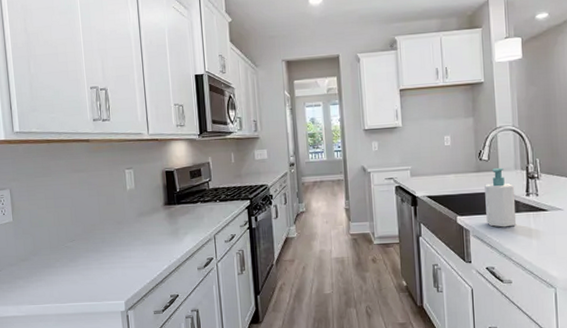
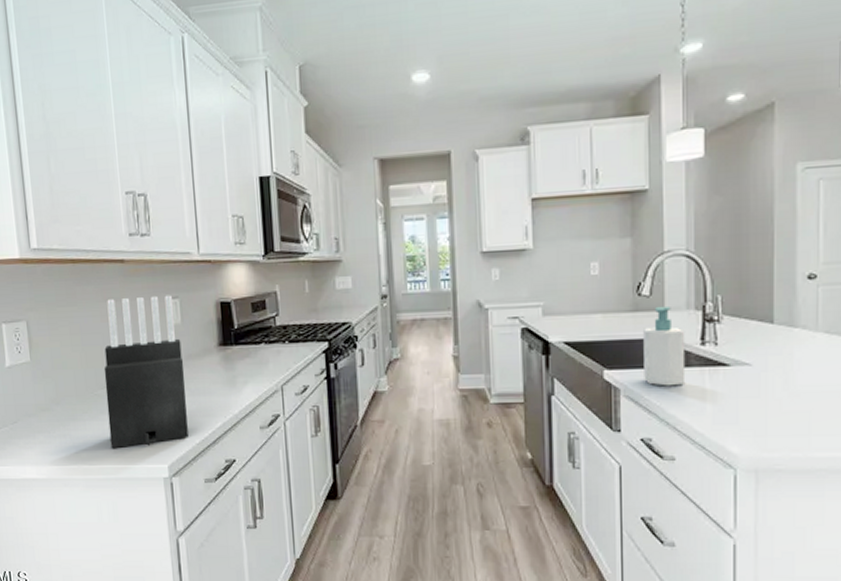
knife block: none [72,166,141,290] -> present [104,295,188,449]

